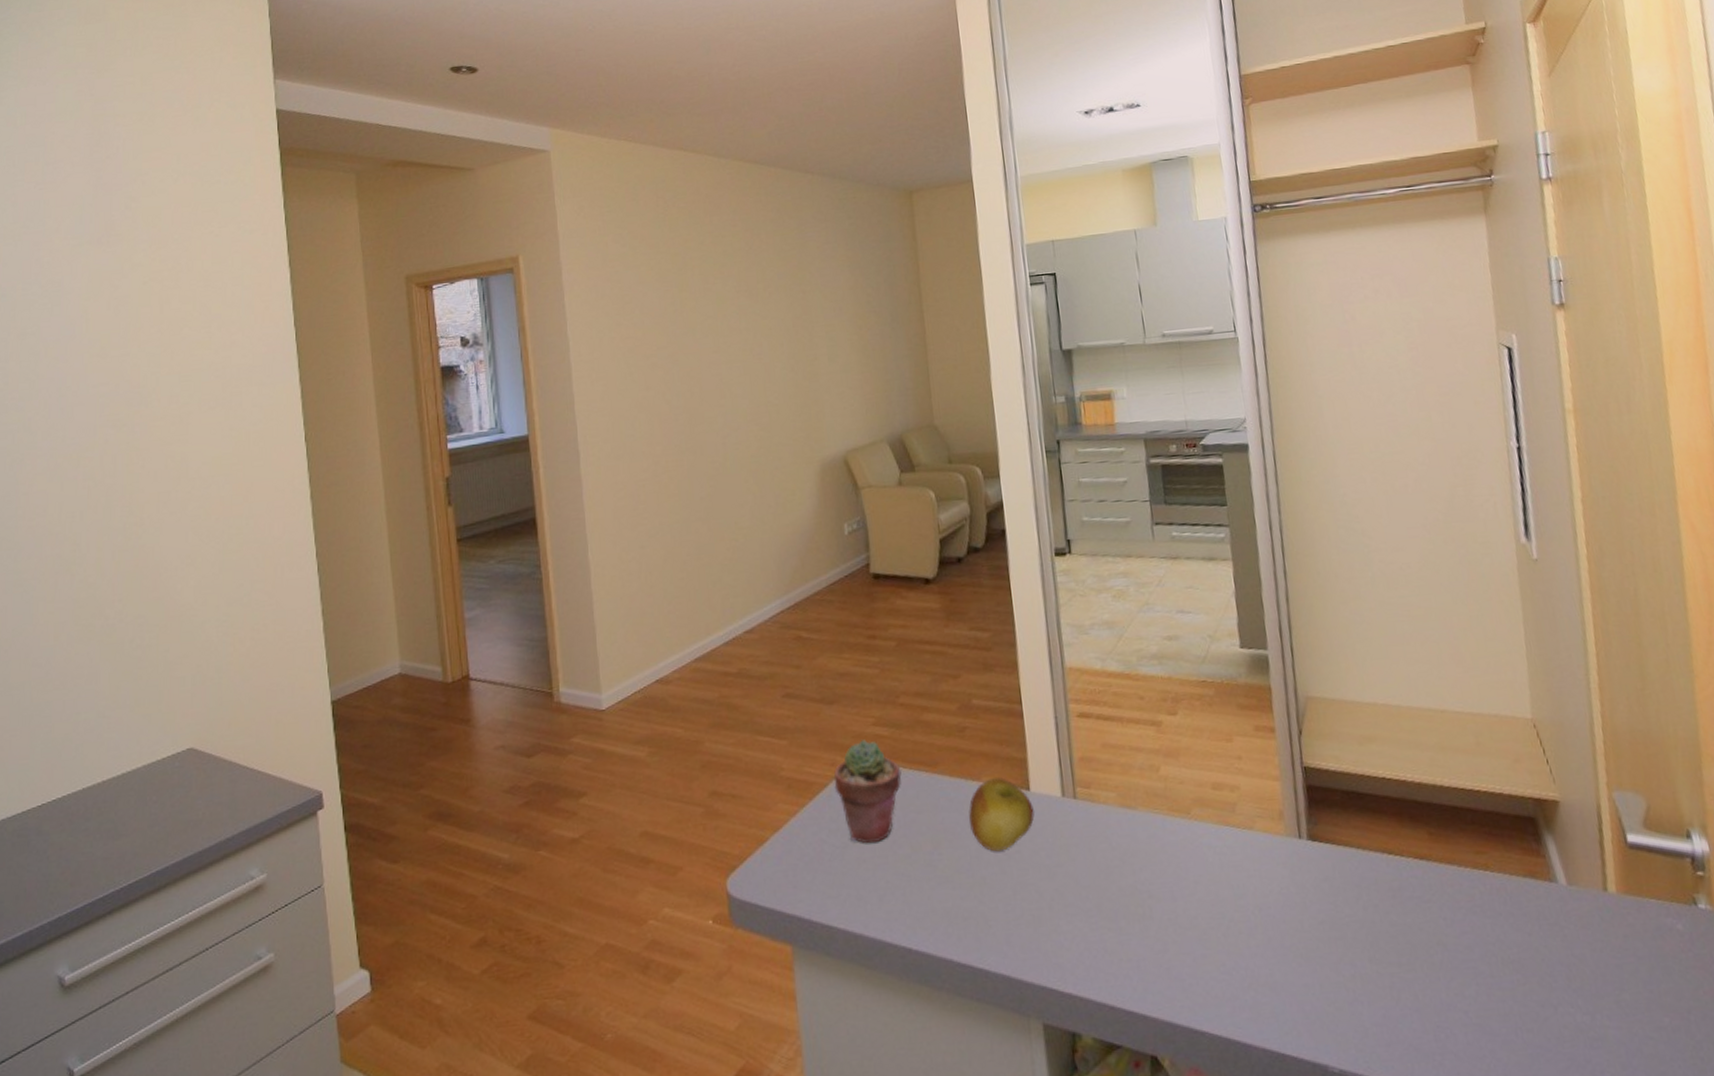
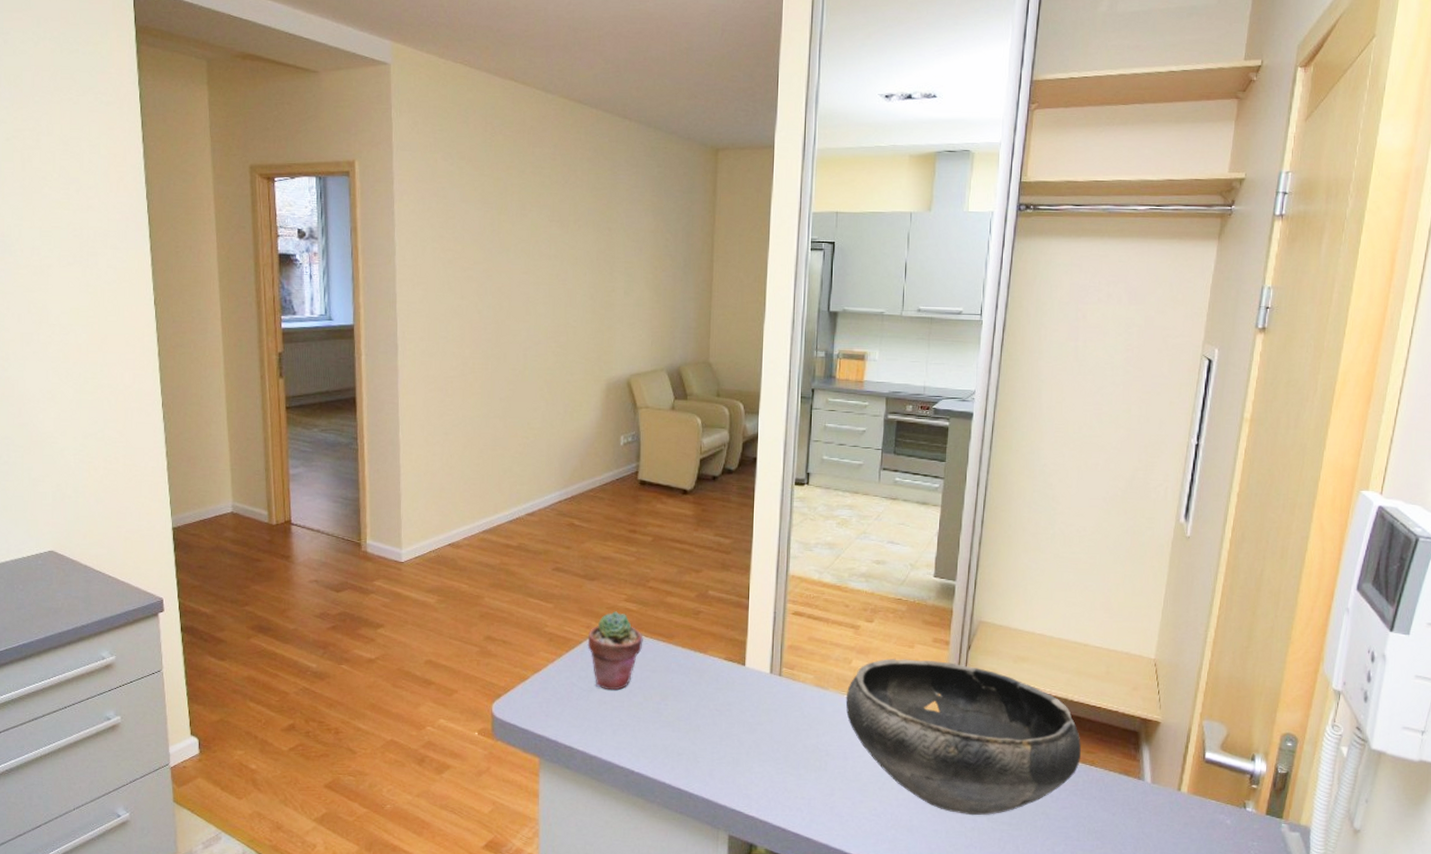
apple: present [969,777,1035,852] -> none [693,653,746,708]
bowl: none [1160,754,1471,959] -> present [845,659,1081,816]

